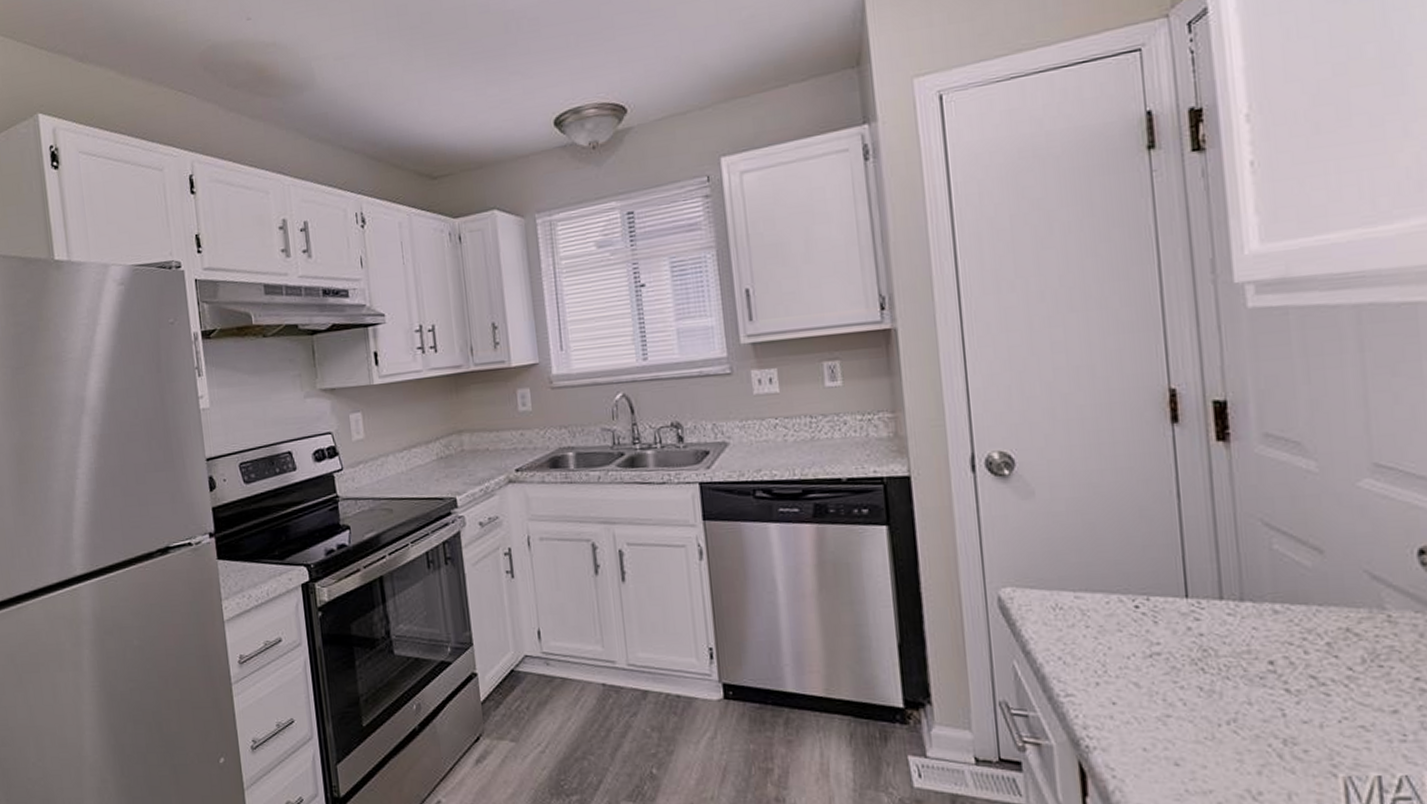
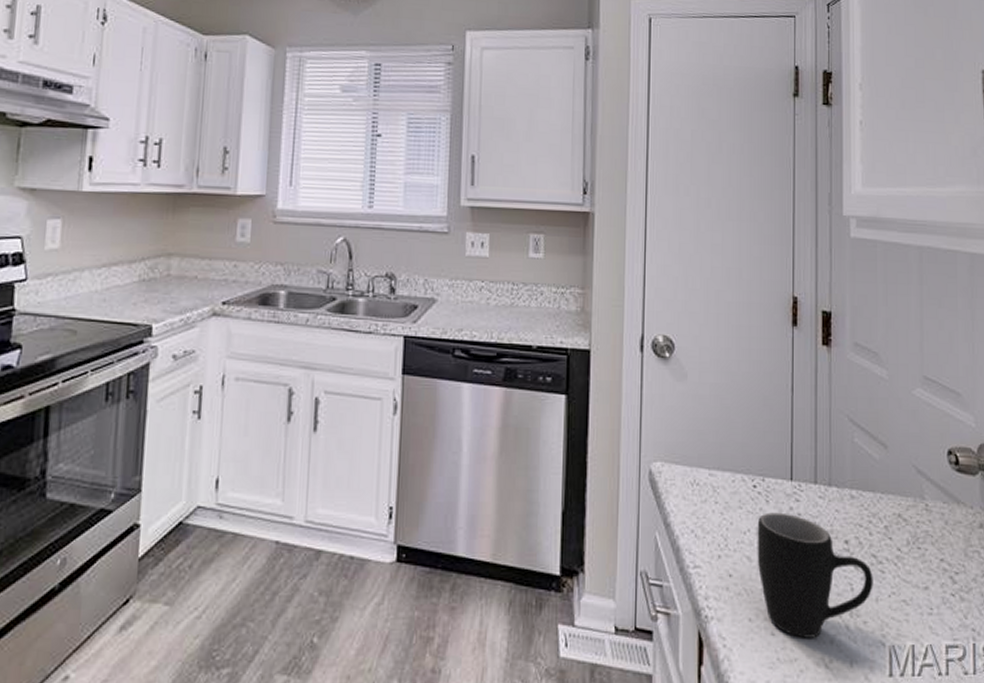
mug: none [1144,633,1315,769] -> present [757,512,873,638]

